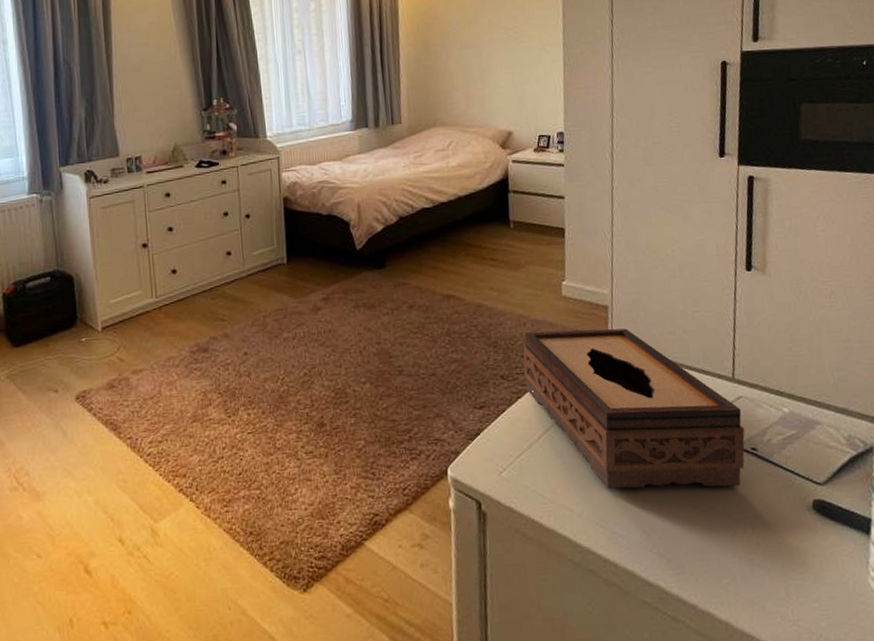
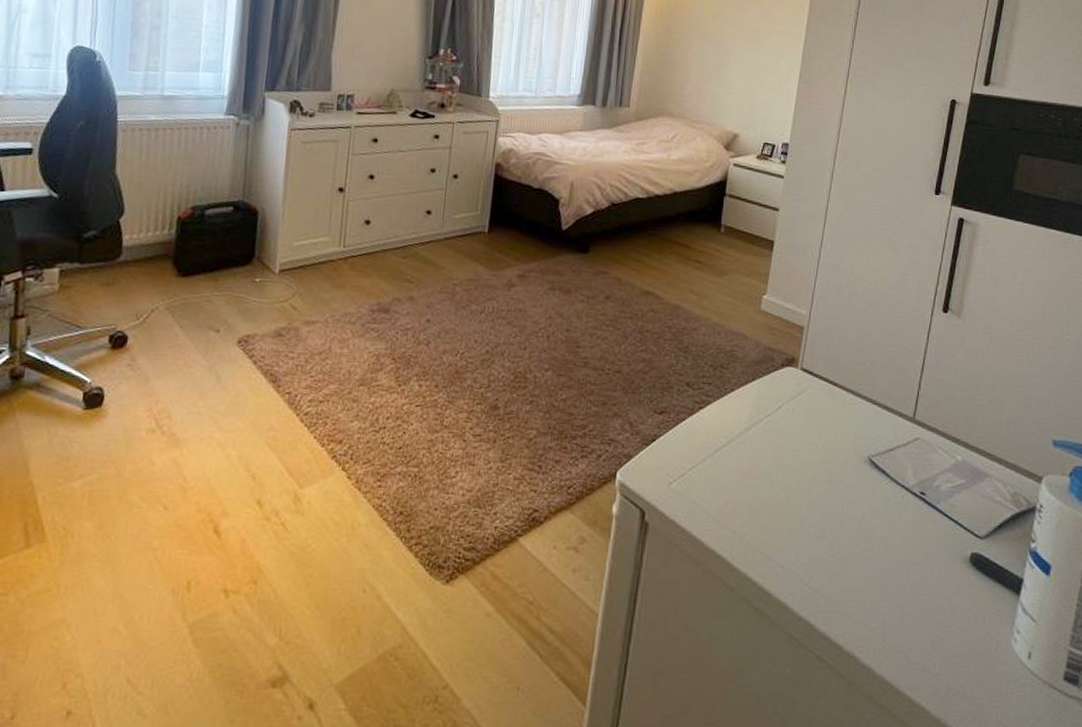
tissue box: present [523,328,745,489] -> none [710,341,917,529]

